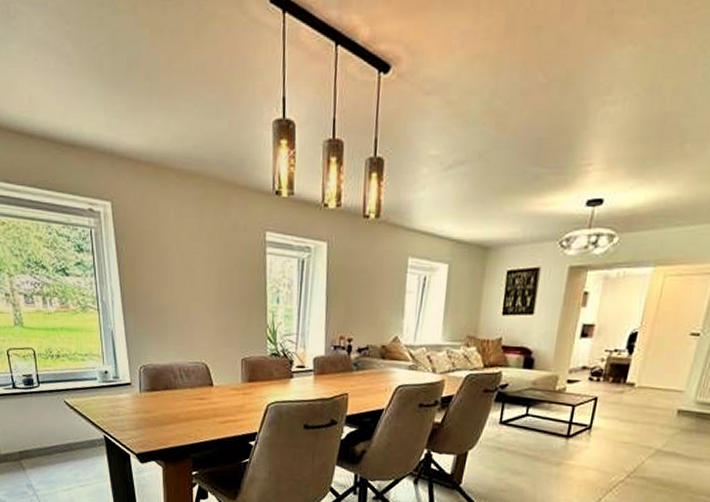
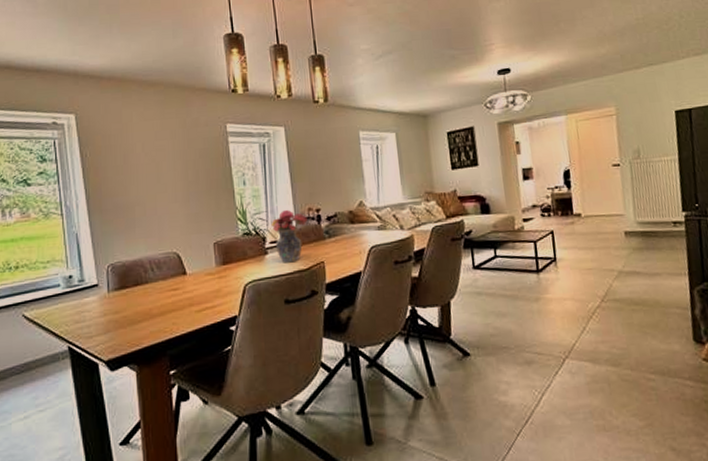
flower arrangement: none [300,334,338,391] -> present [271,209,307,265]

